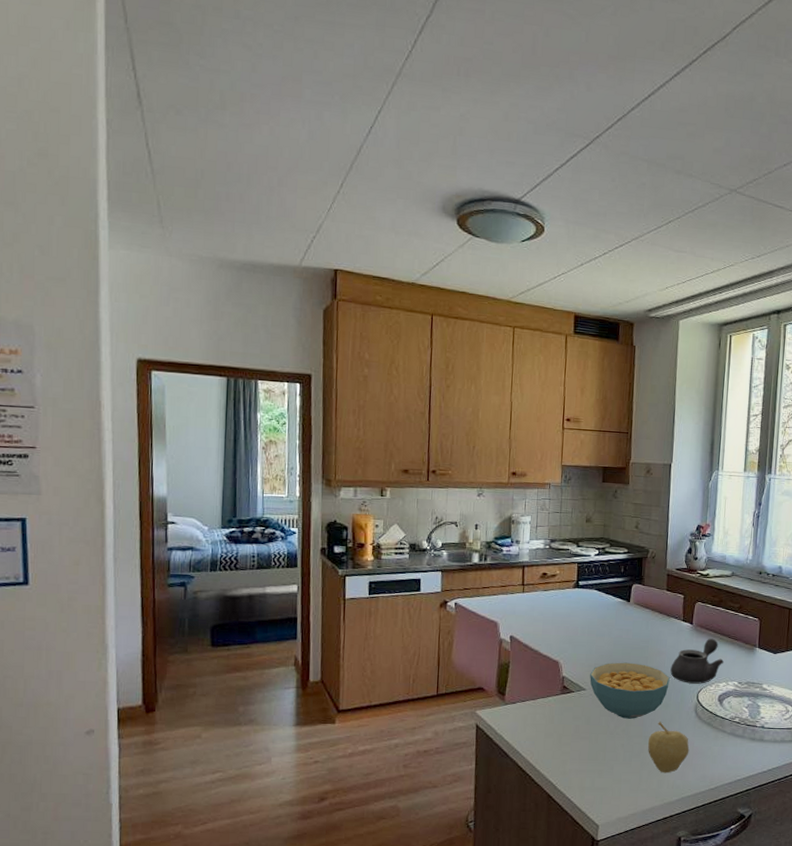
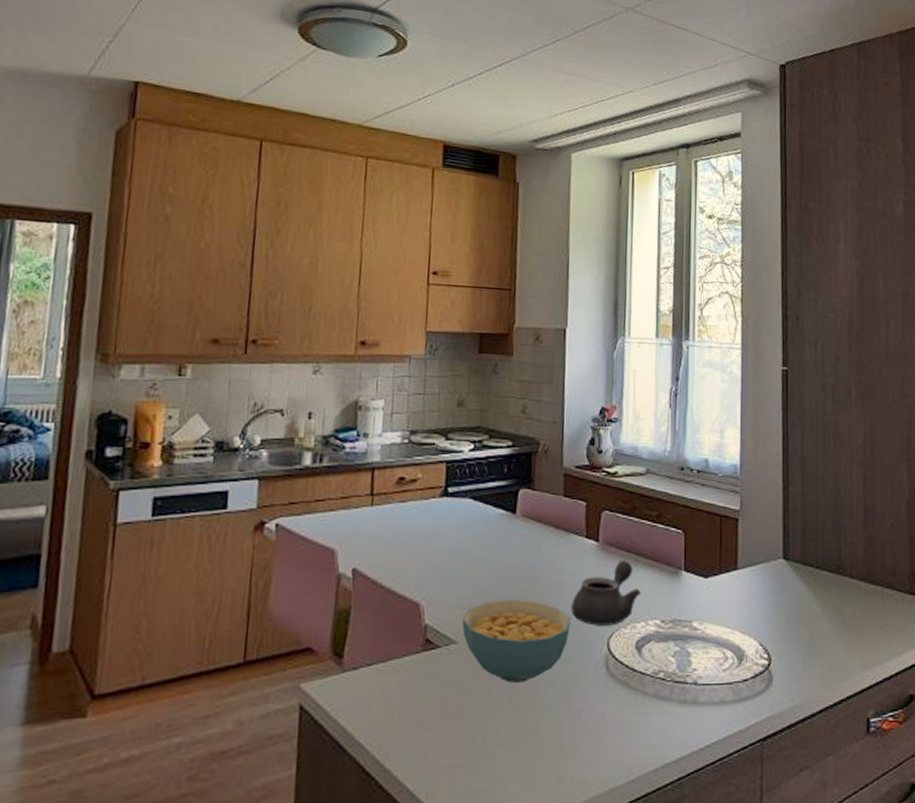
fruit: present [648,721,690,773] -> none [543,683,600,762]

